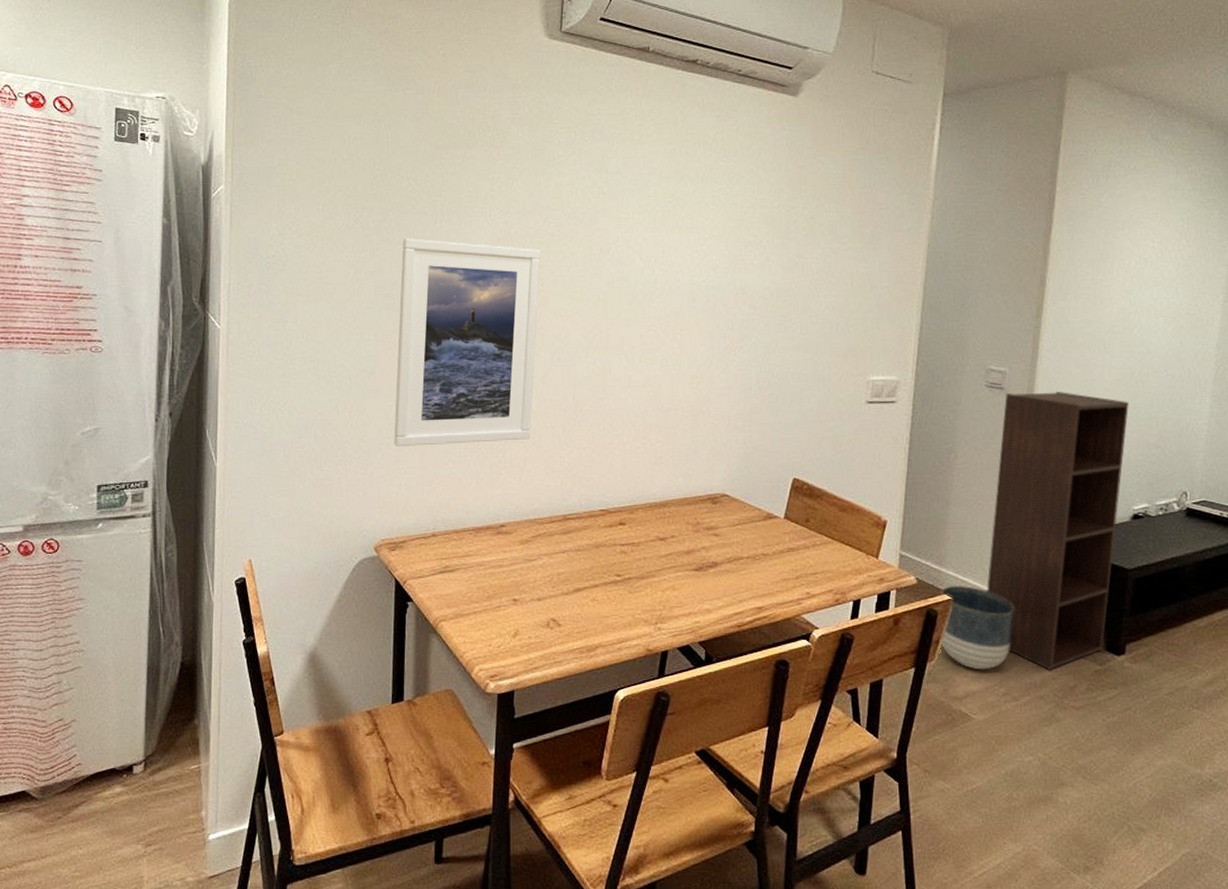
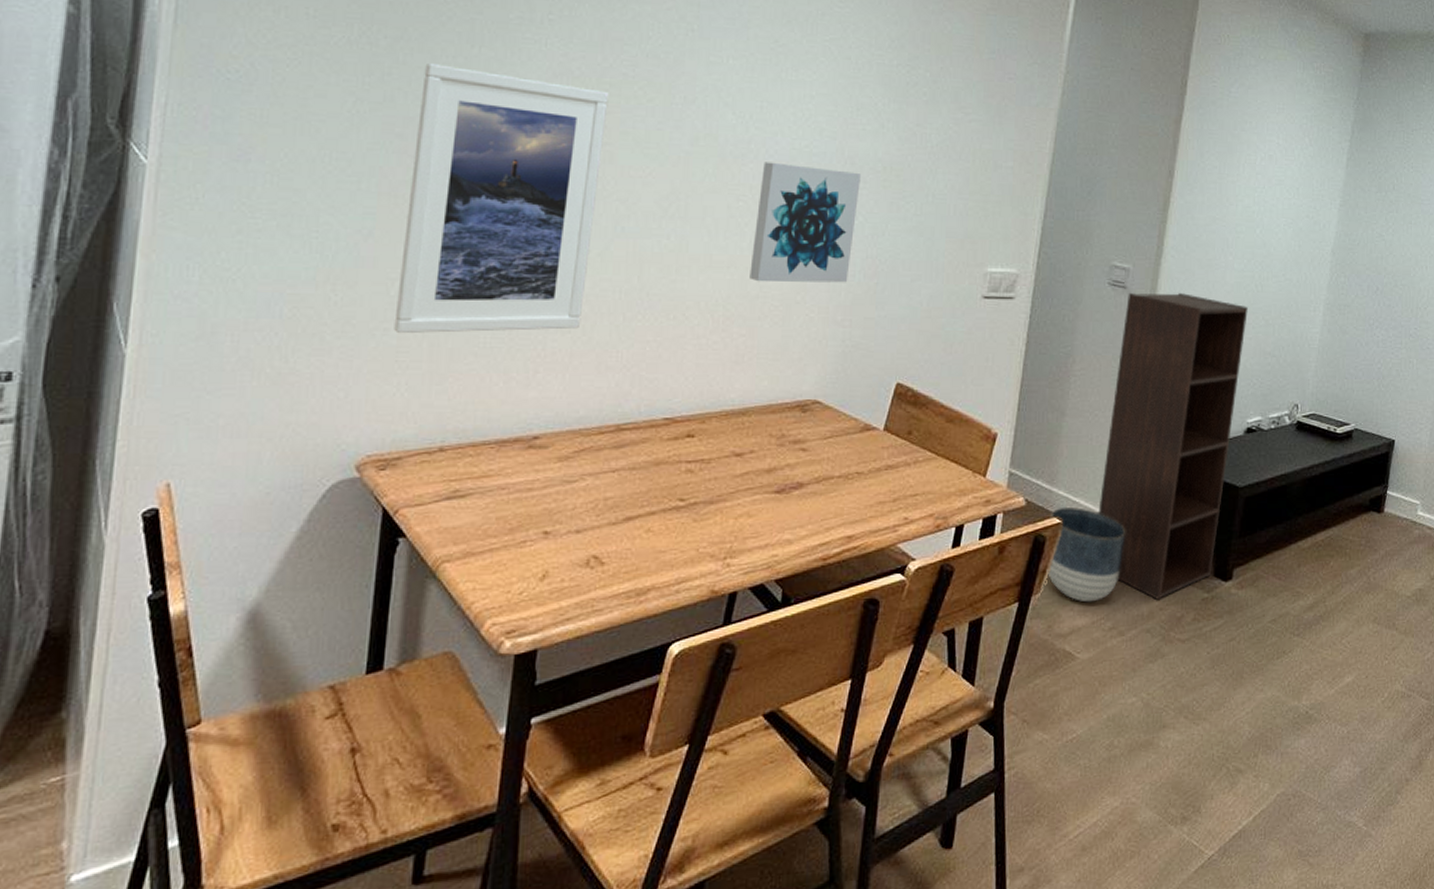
wall art: none [662,297,752,397] -> present [749,162,861,283]

